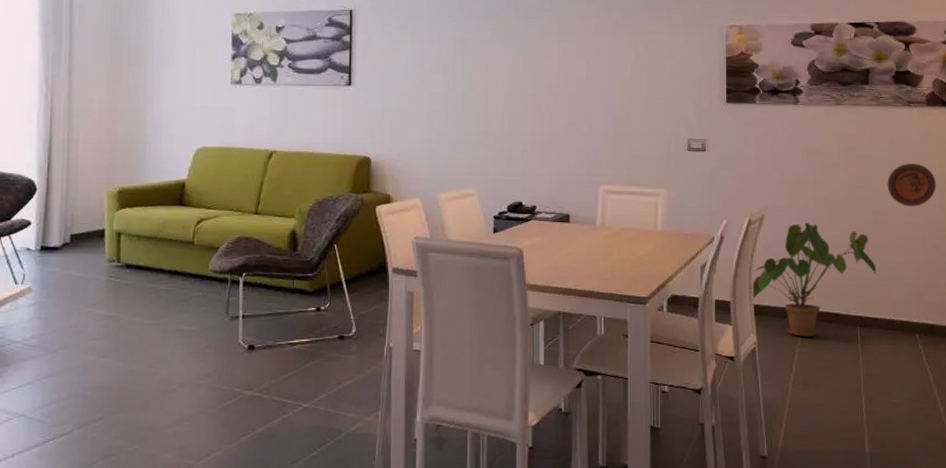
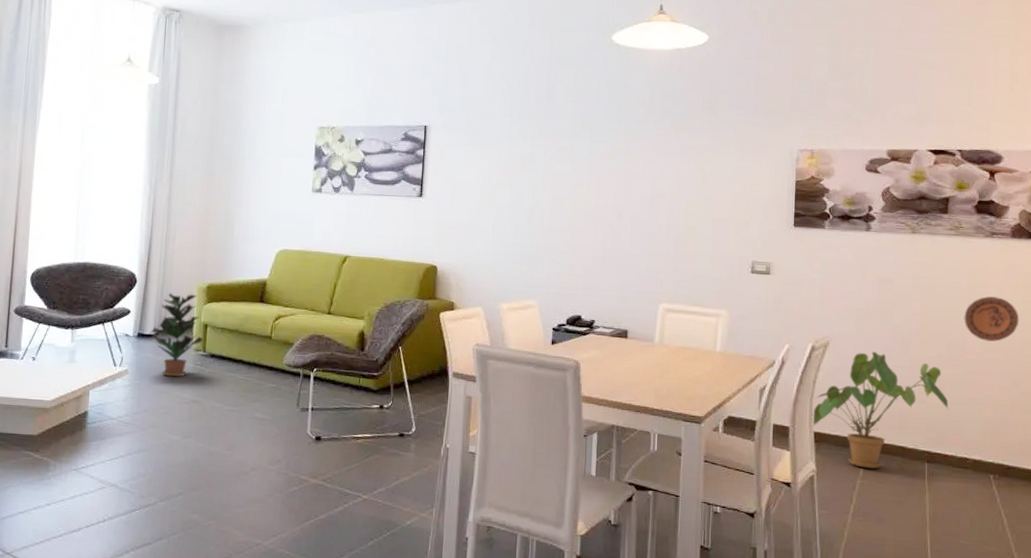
potted plant: none [56,200,117,292] -> present [151,293,203,377]

